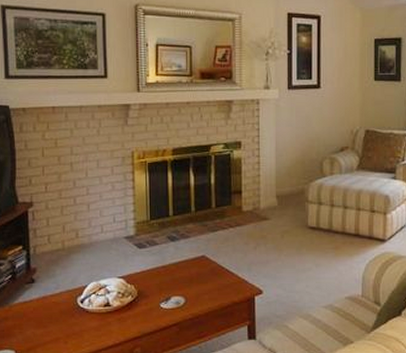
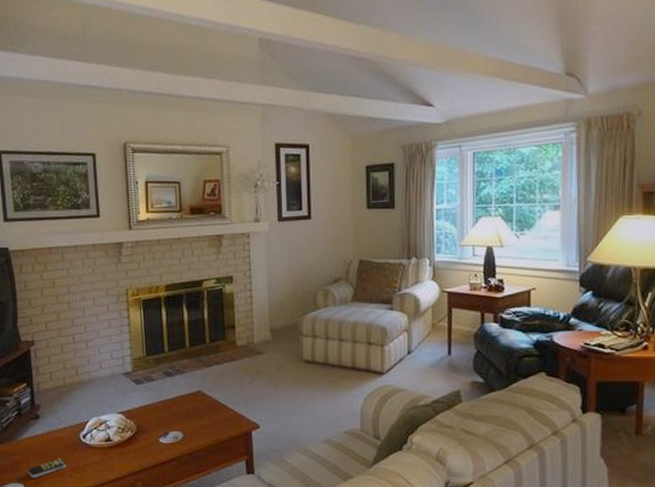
remote control: none [20,324,61,345] -> present [28,459,66,478]

